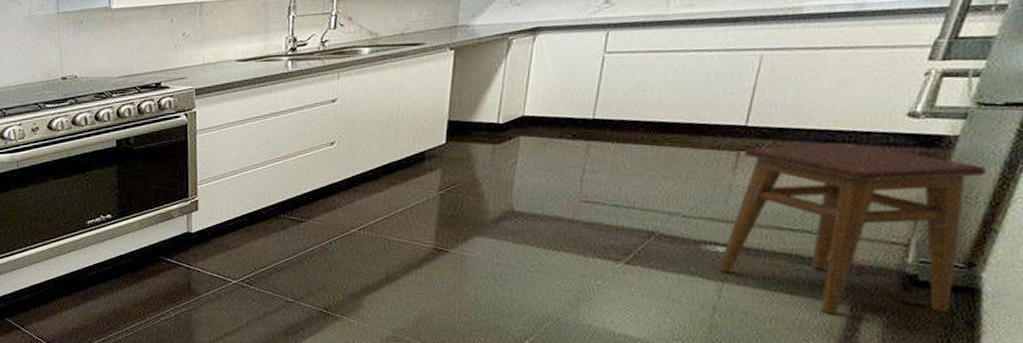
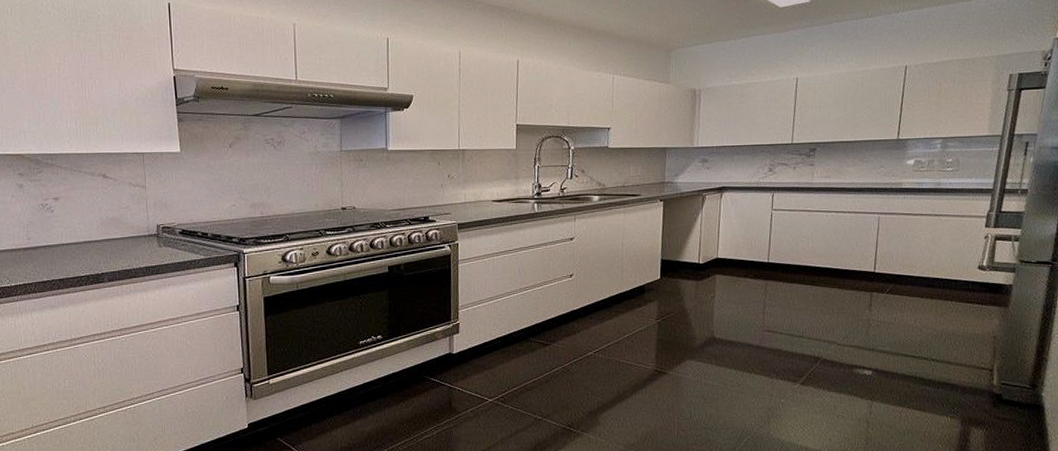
stool: present [718,143,988,314] -> none [867,288,1034,427]

